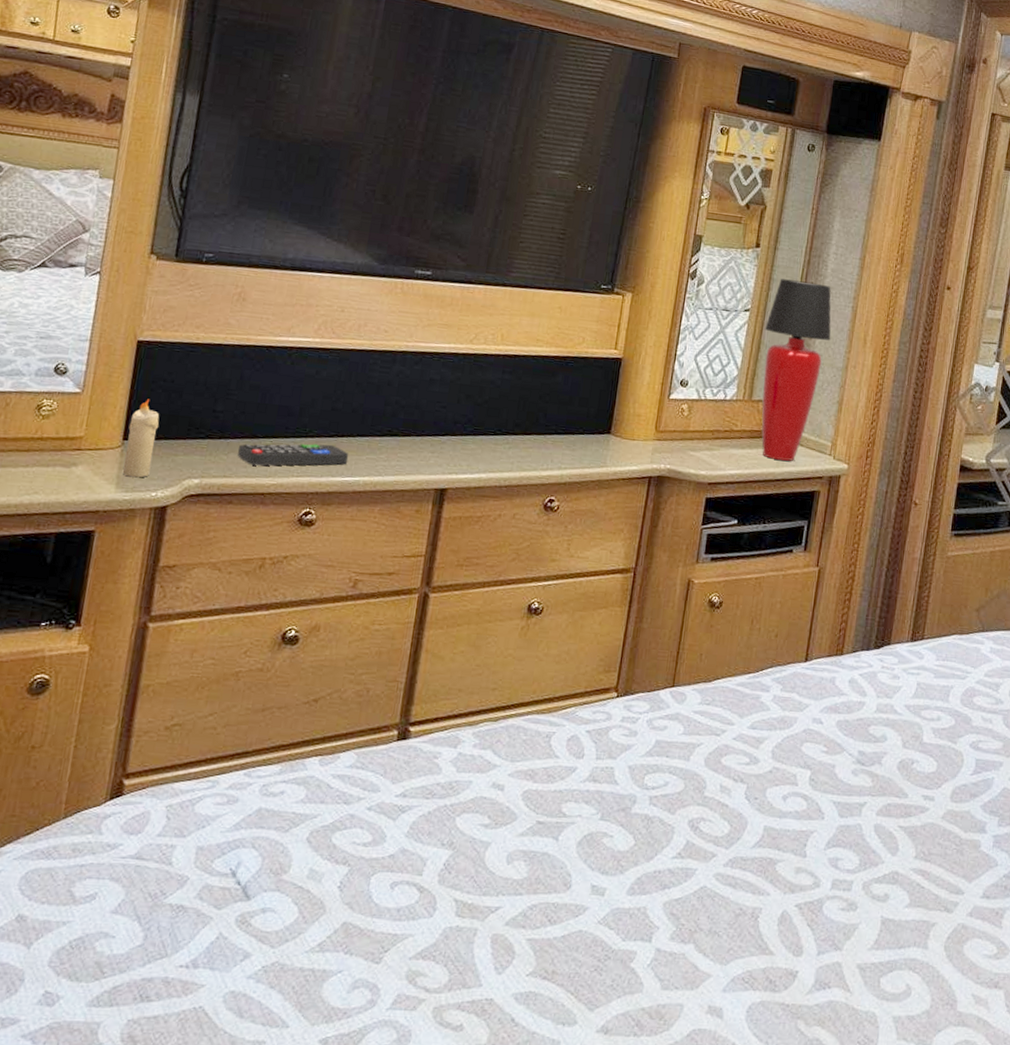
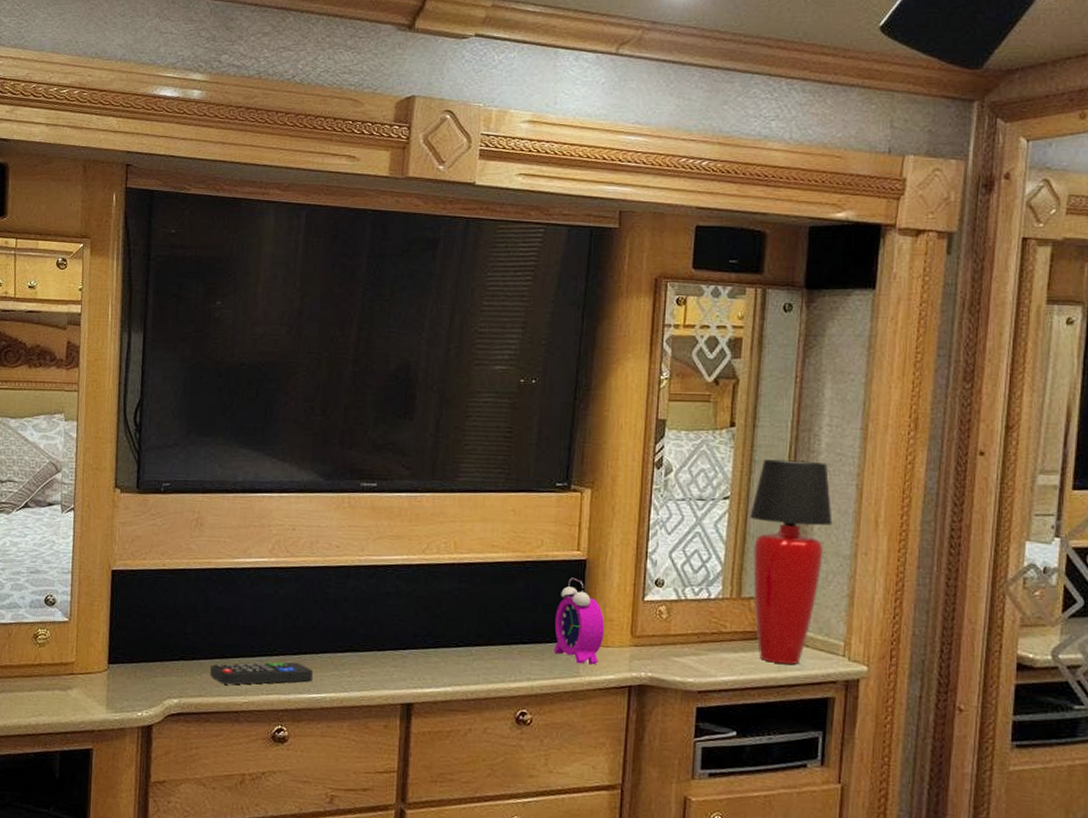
candle: present [122,399,160,478] -> none [110,624,138,699]
alarm clock: none [585,374,633,457] -> present [553,577,605,665]

